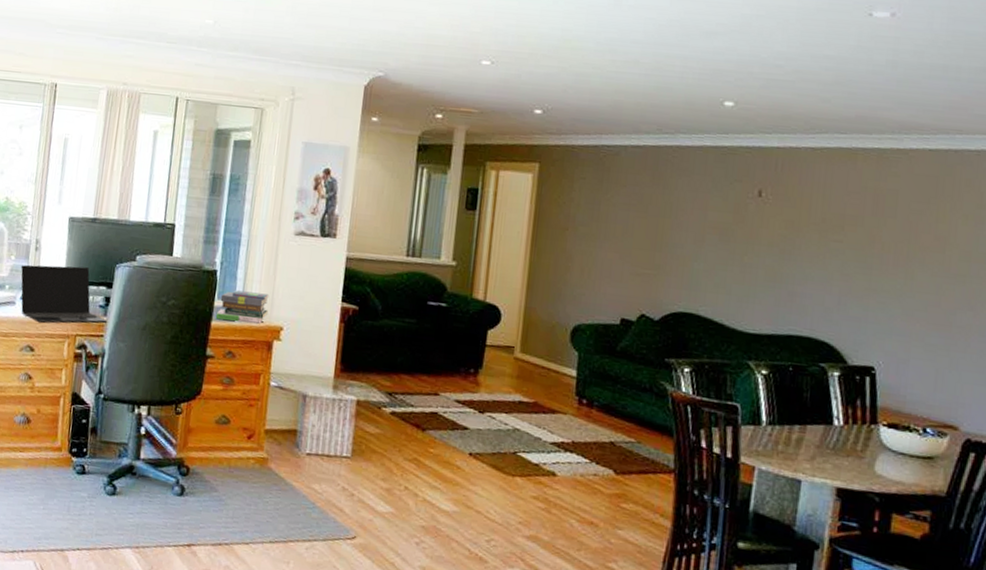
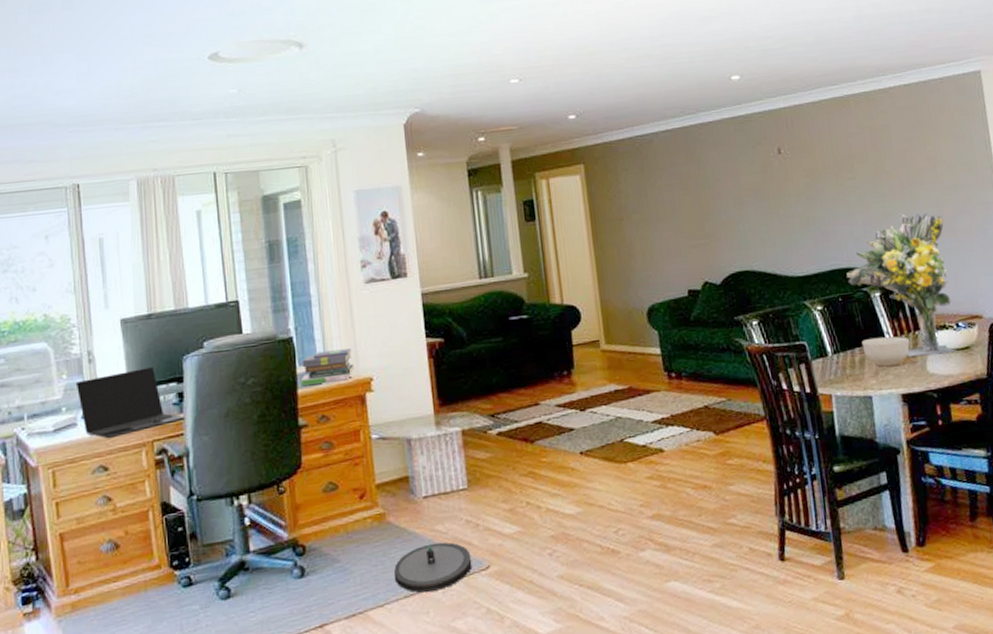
robot vacuum: none [263,499,341,546] -> present [393,542,473,593]
bowl: none [803,418,863,455] -> present [861,336,910,367]
bouquet: none [804,291,939,459] -> present [846,212,957,357]

